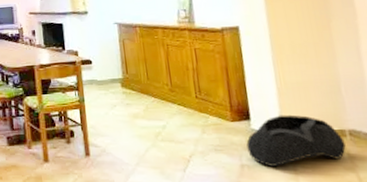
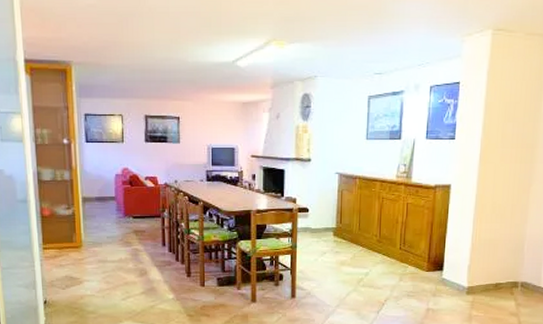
bag: present [246,114,346,167] -> none [435,267,516,311]

